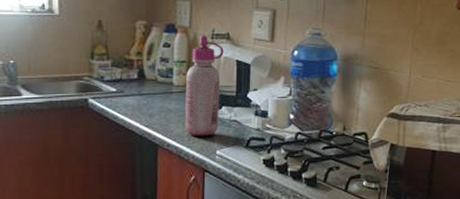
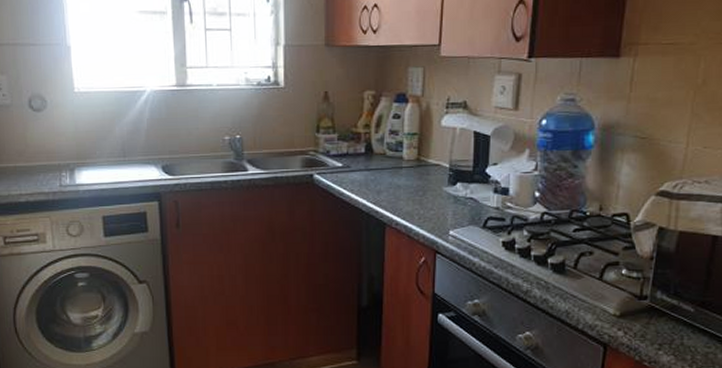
glue bottle: present [185,35,224,137] -> none [415,104,460,216]

